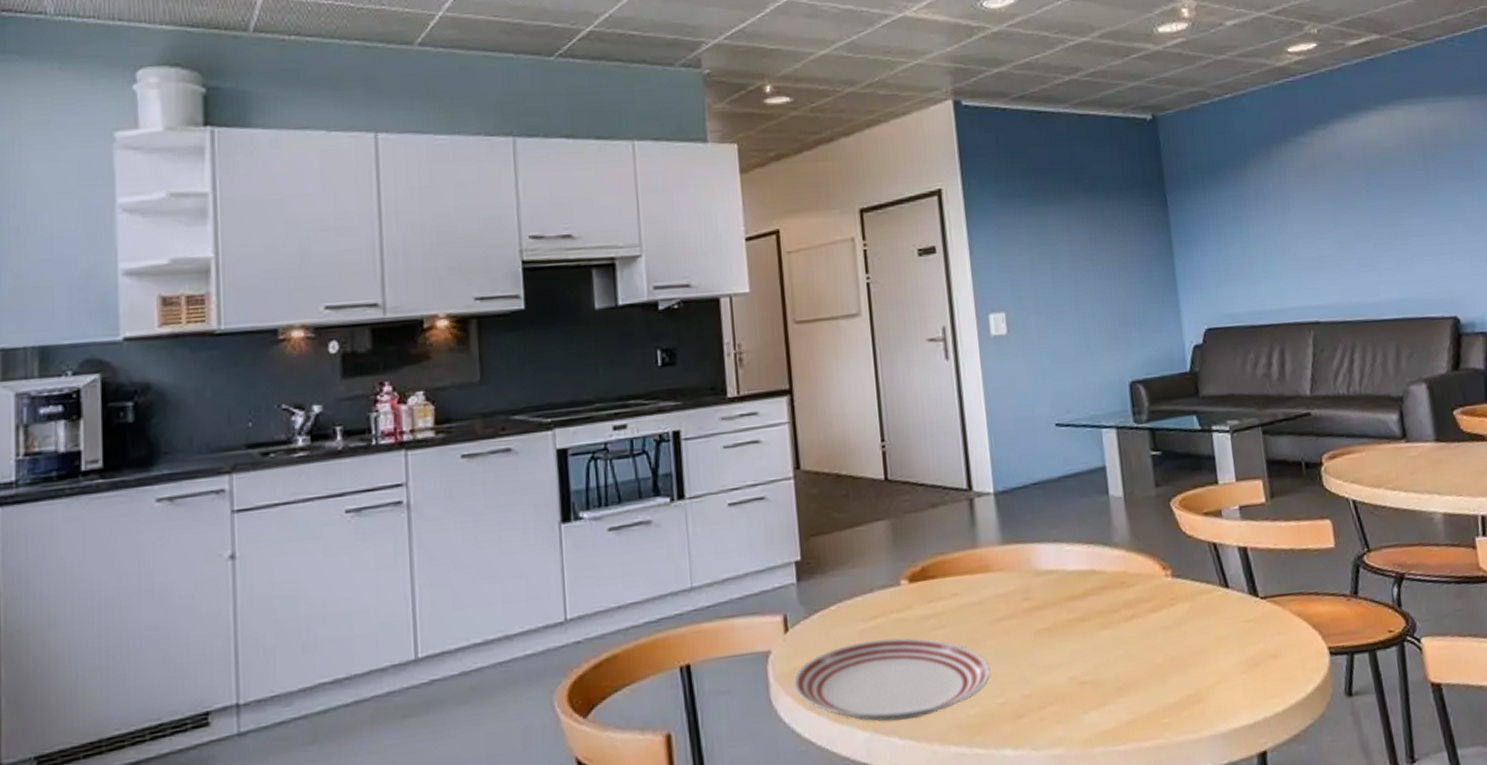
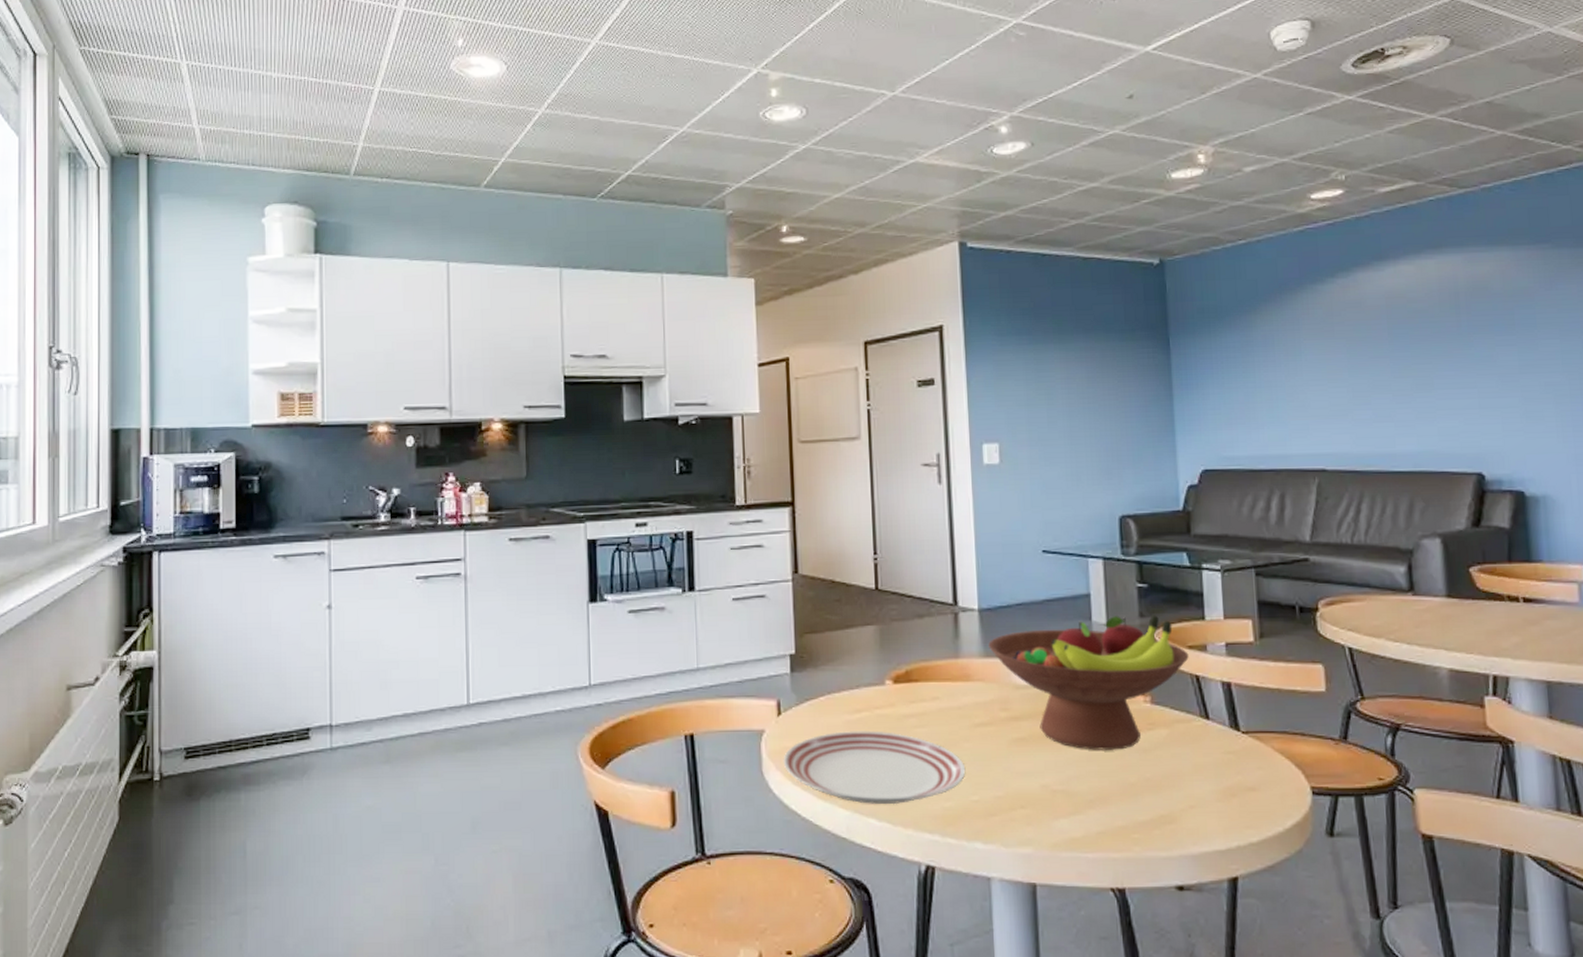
fruit bowl: none [1006,483,1206,634] -> present [988,615,1189,750]

